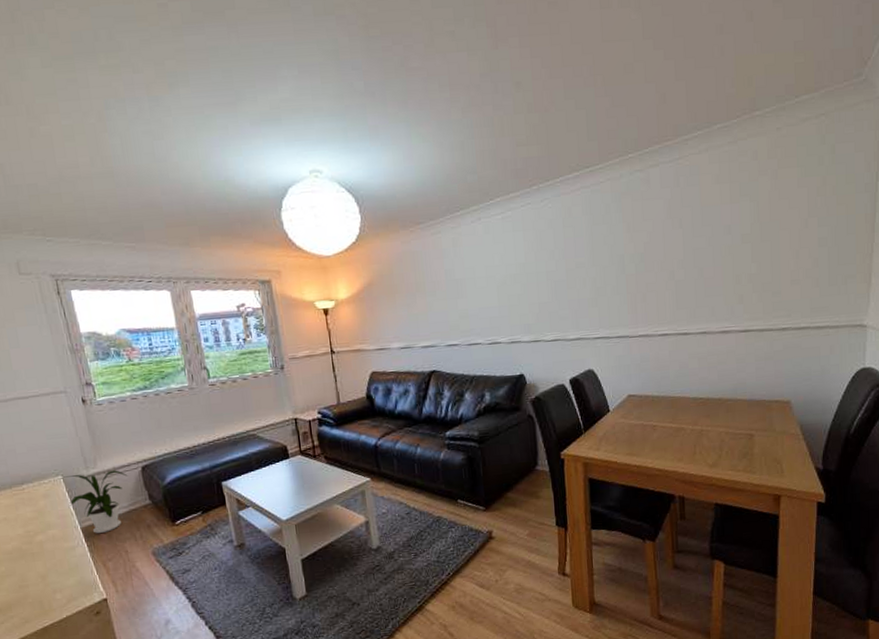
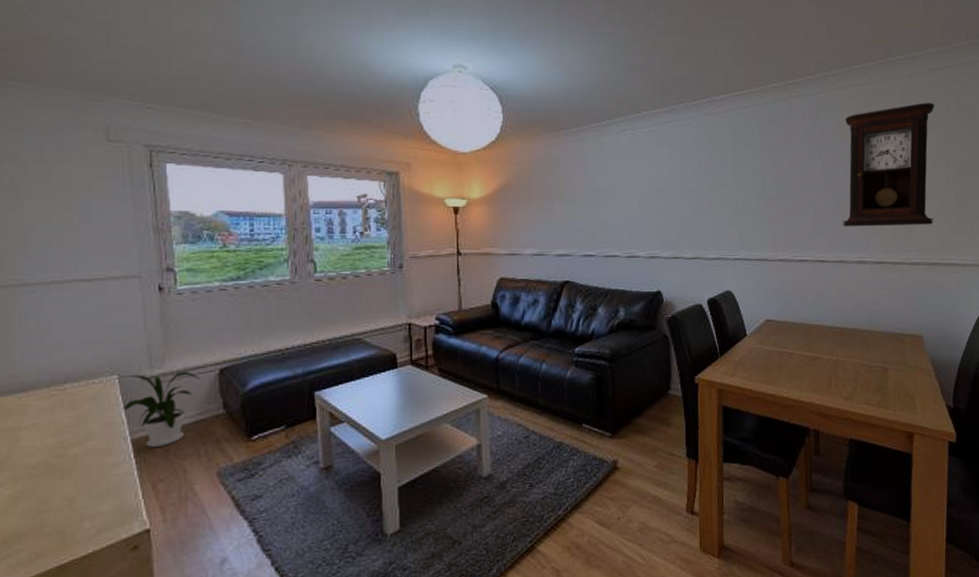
pendulum clock: none [706,157,806,297] -> present [843,103,935,227]

